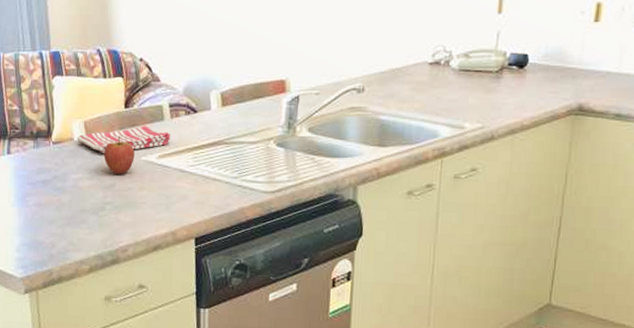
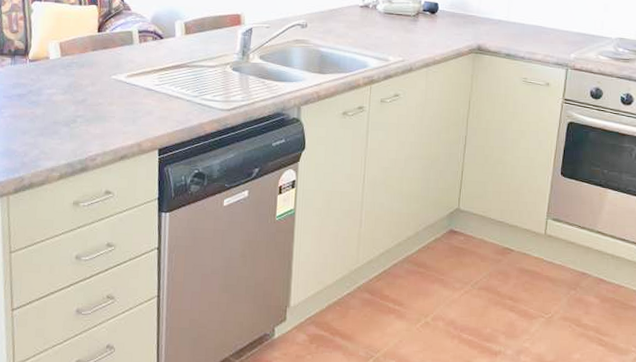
dish towel: present [77,126,171,153] -> none [52,48,139,71]
fruit: present [104,136,135,175] -> none [77,57,106,91]

